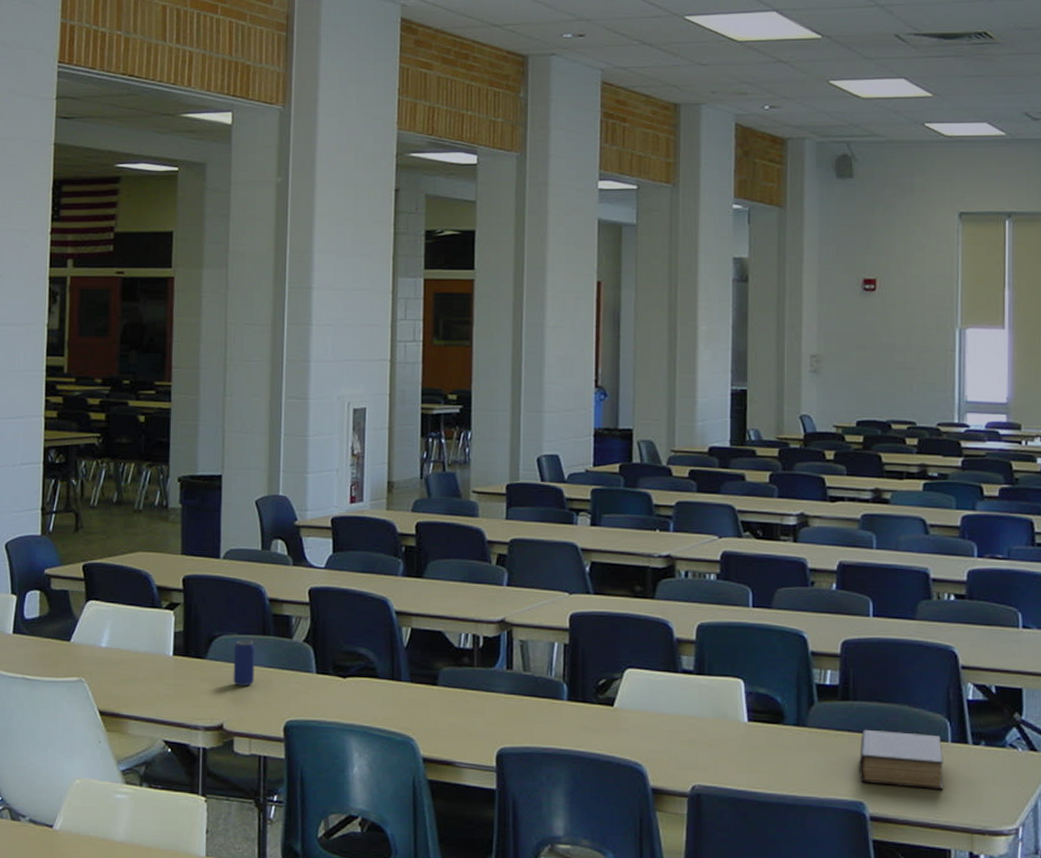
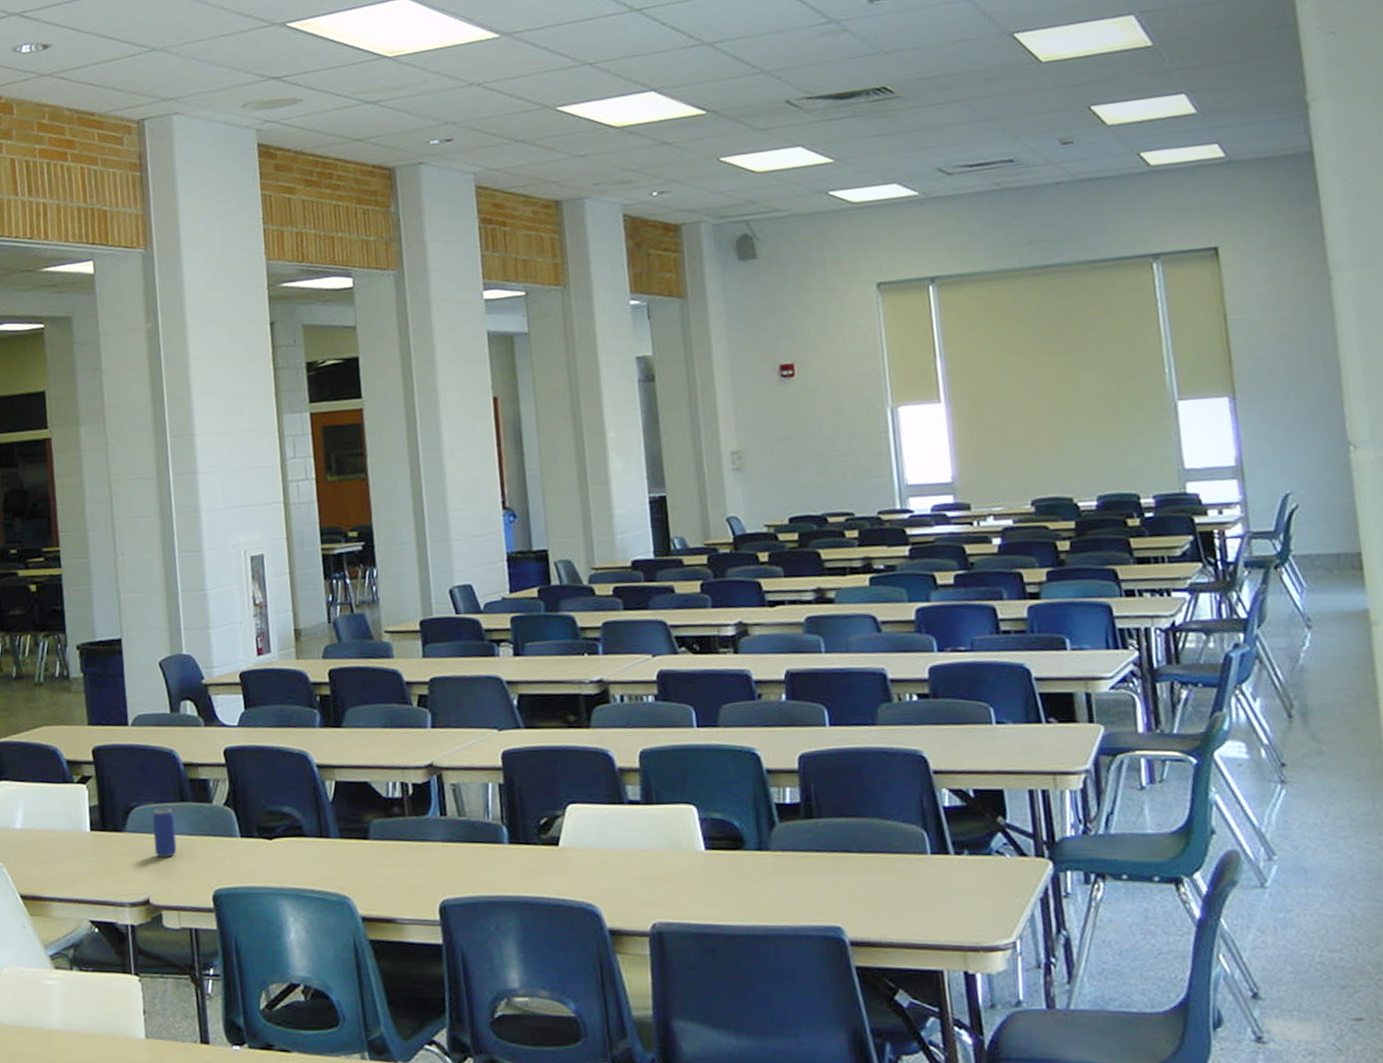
book: present [859,729,944,790] -> none [830,847,928,907]

